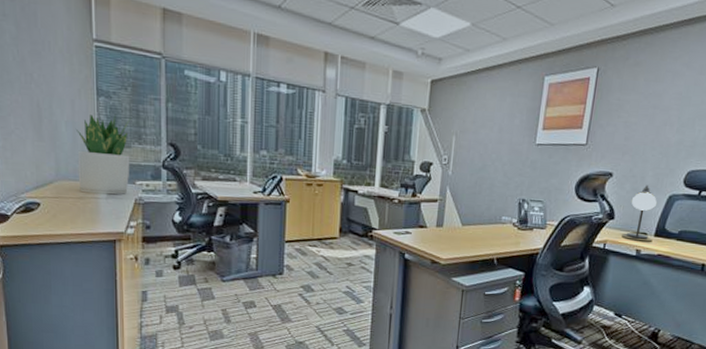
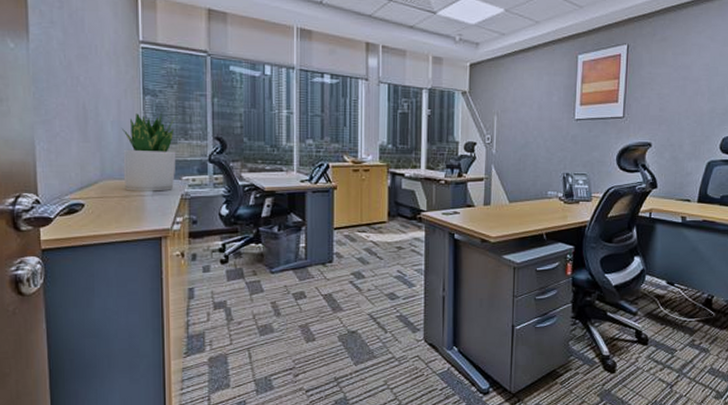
desk lamp: present [622,184,657,243] -> none [666,152,696,210]

